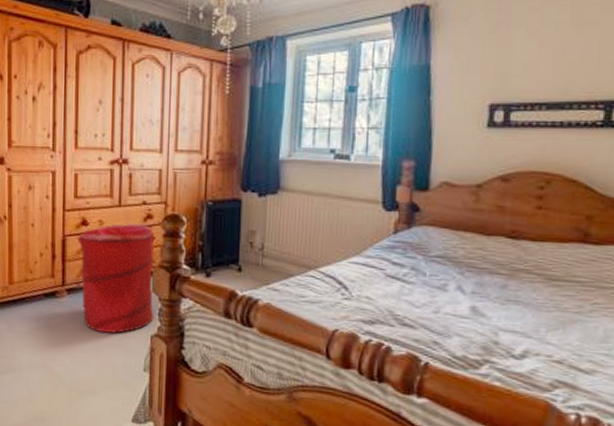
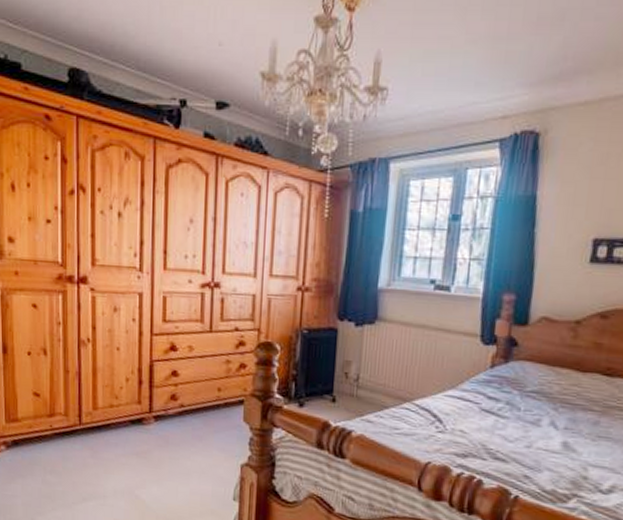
laundry hamper: present [78,224,154,334] -> none [166,350,246,462]

